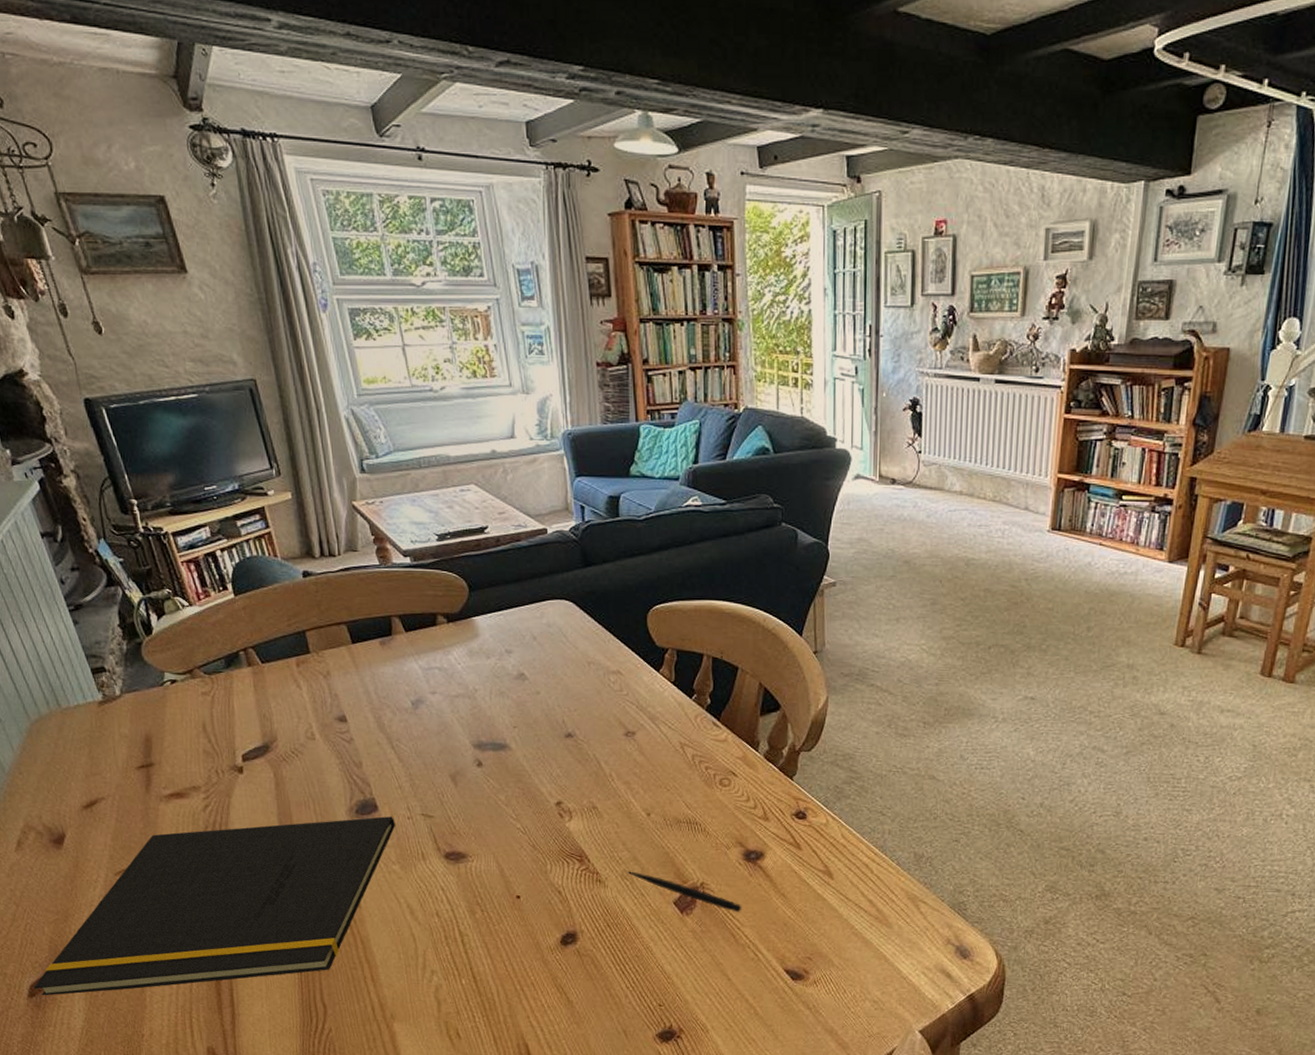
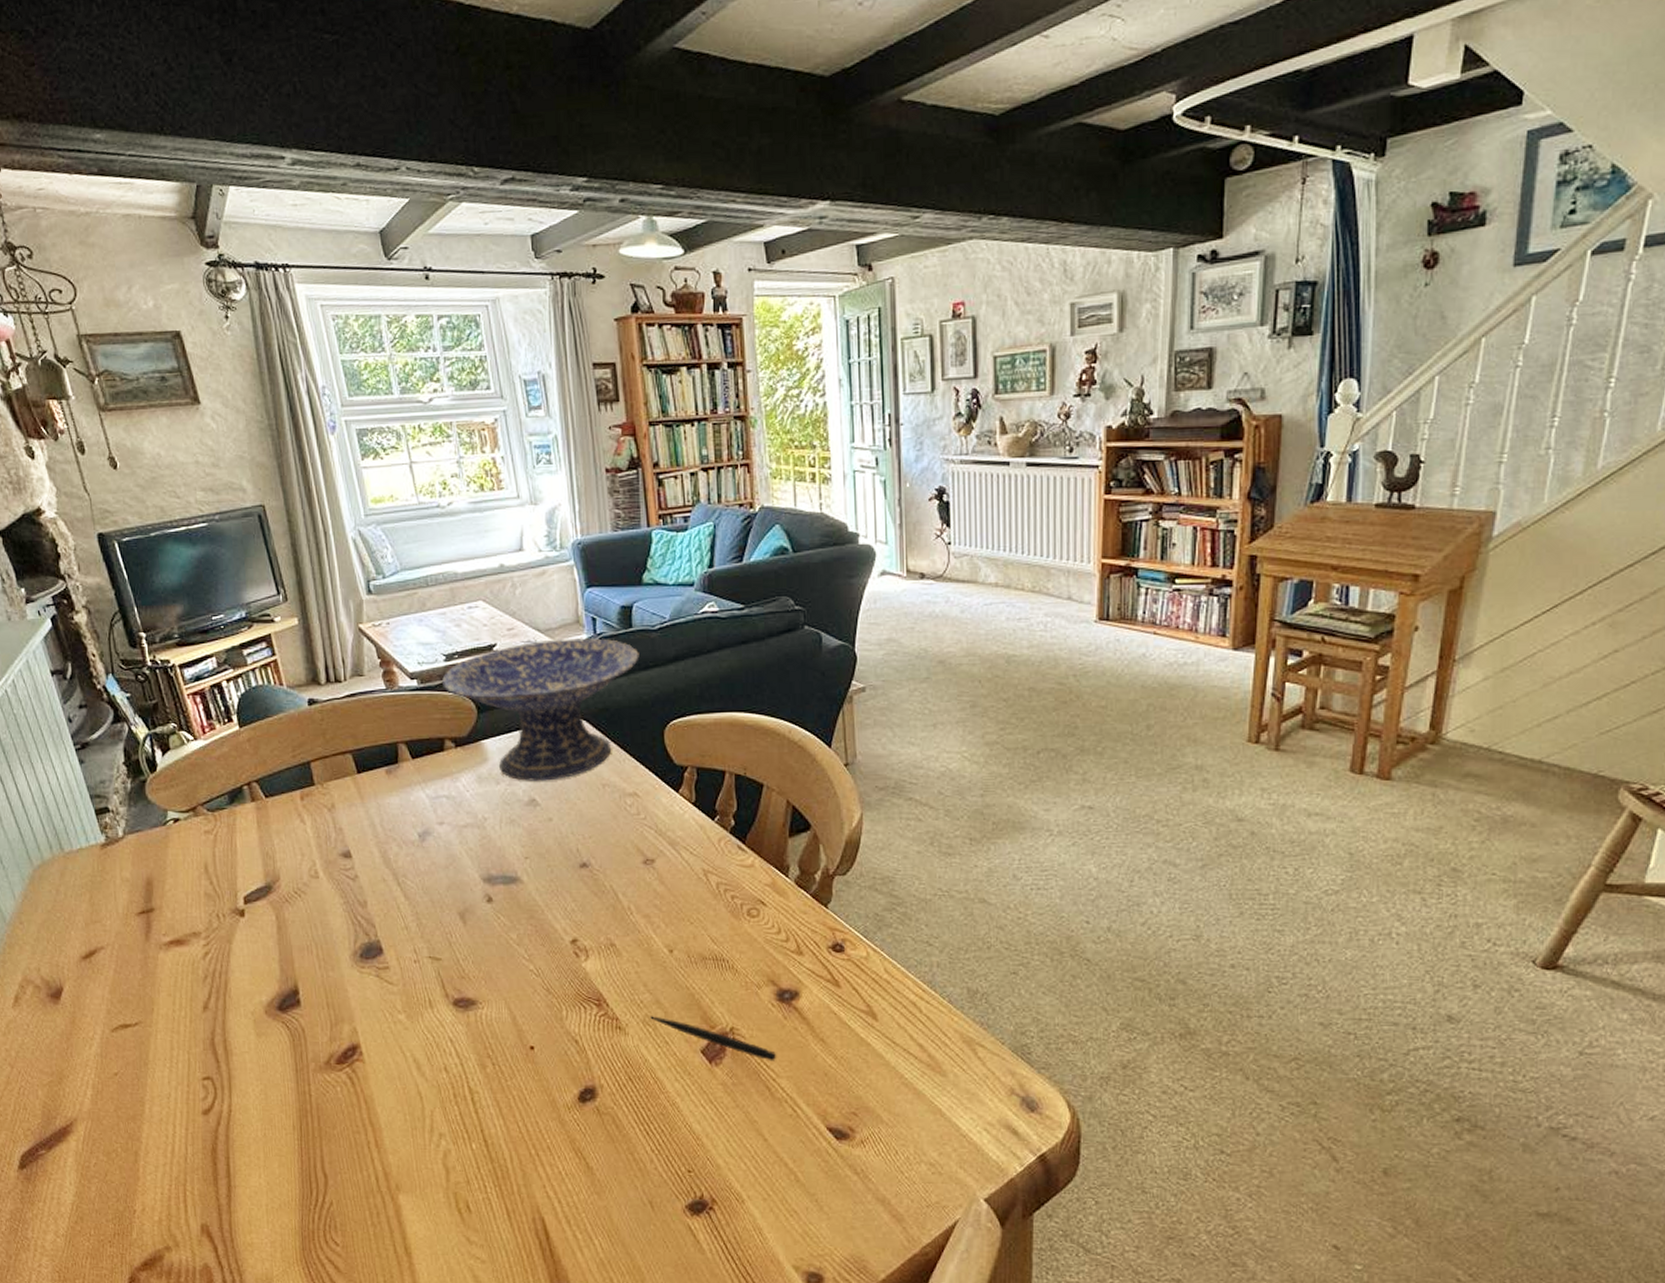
notepad: present [33,816,396,996] -> none [24,960,402,1167]
decorative bowl: none [434,524,625,657] -> present [441,638,639,781]

